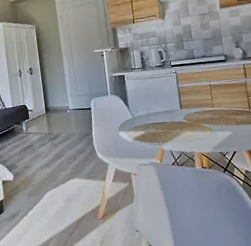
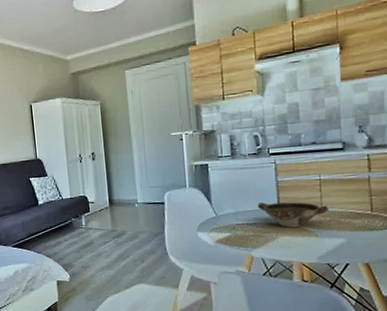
bowl: none [164,103,219,125] -> present [257,202,330,228]

